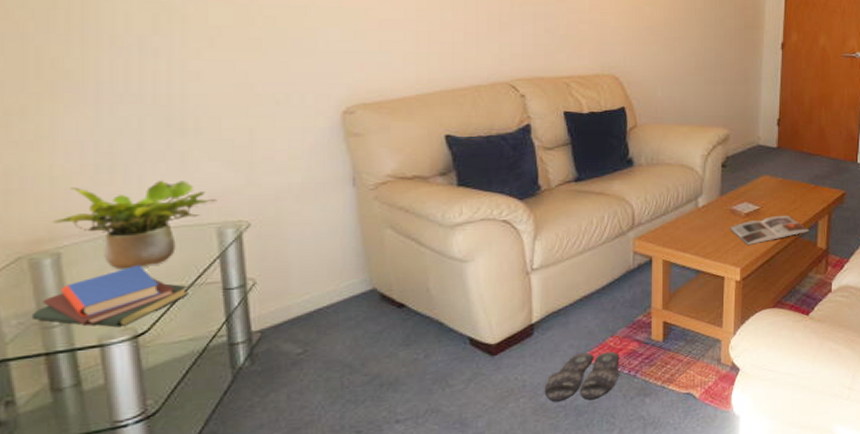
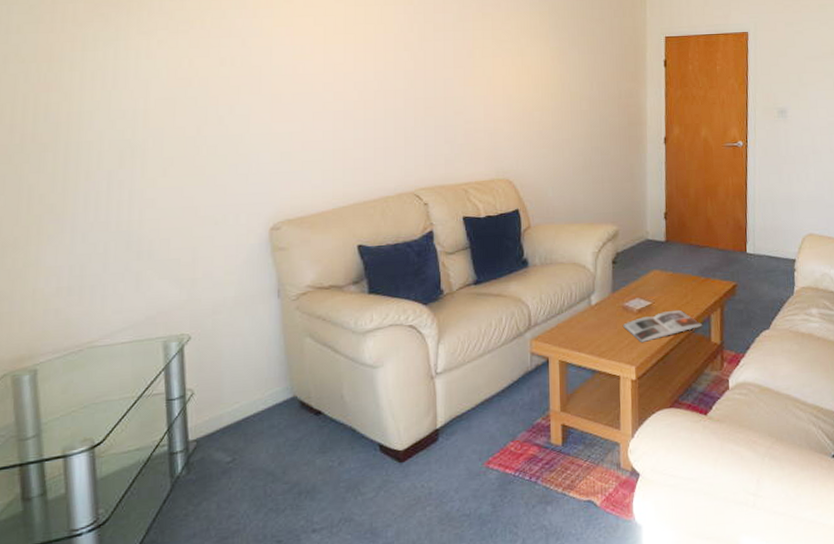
book: present [31,265,189,328] -> none [10,379,138,439]
potted plant: present [52,180,218,269] -> none [32,299,165,383]
slippers: present [544,351,621,402] -> none [449,457,522,511]

